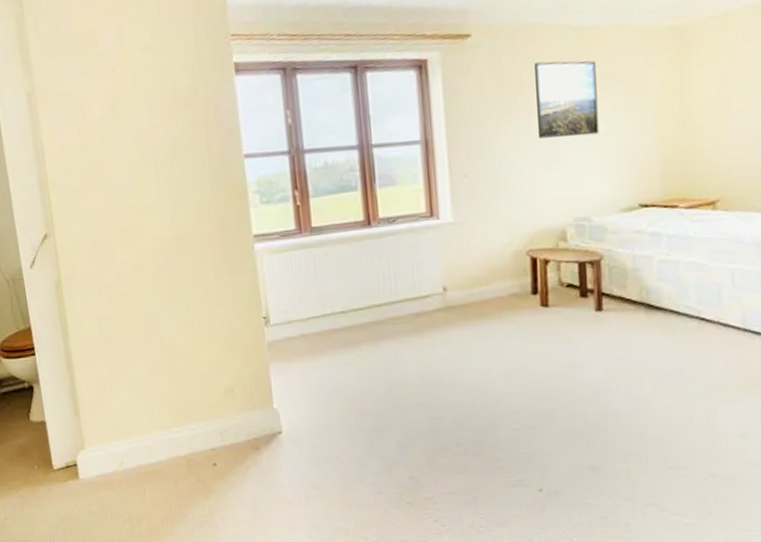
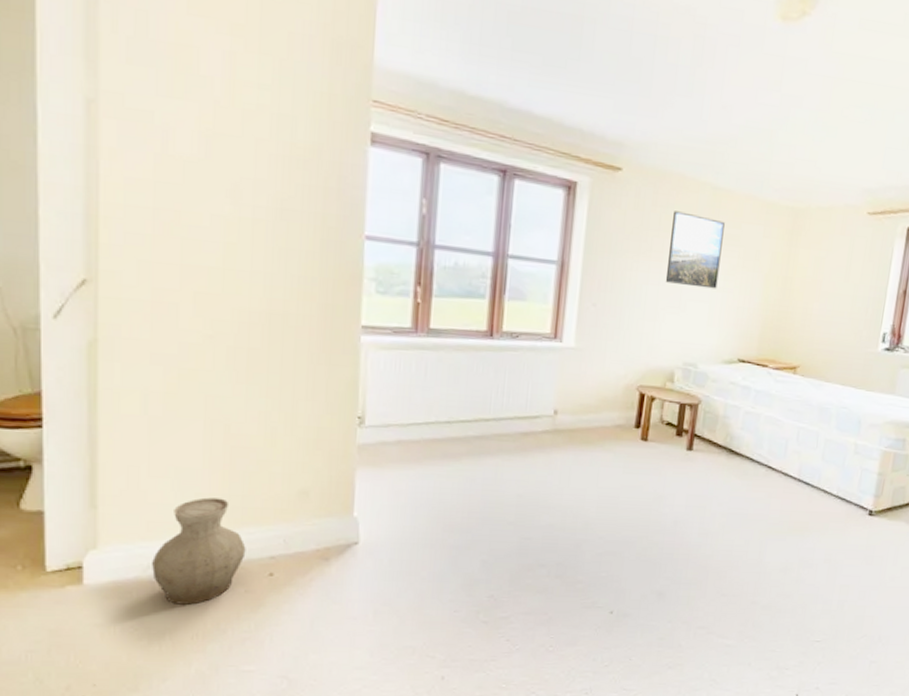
vase: none [124,400,192,493] -> present [152,497,246,605]

